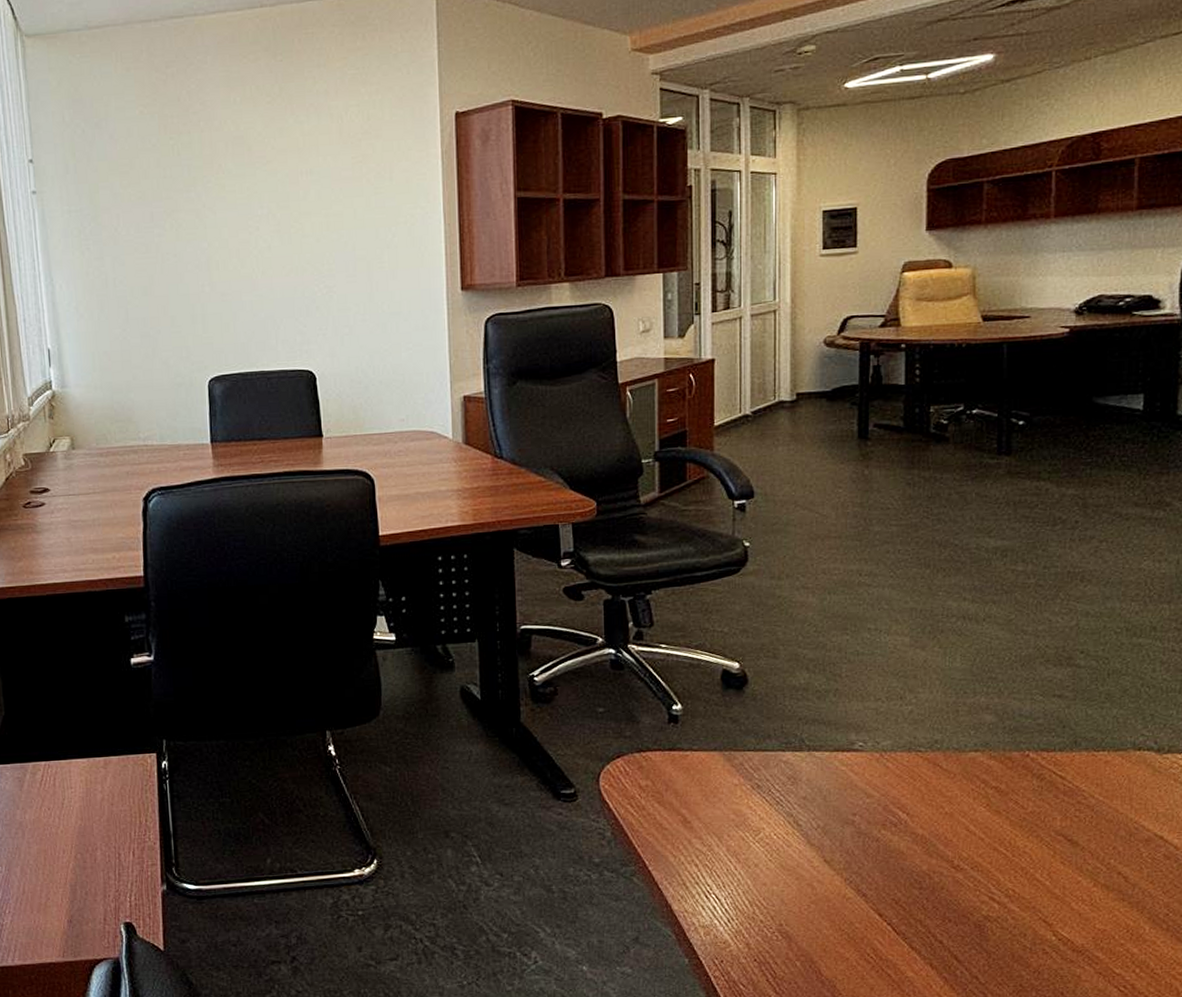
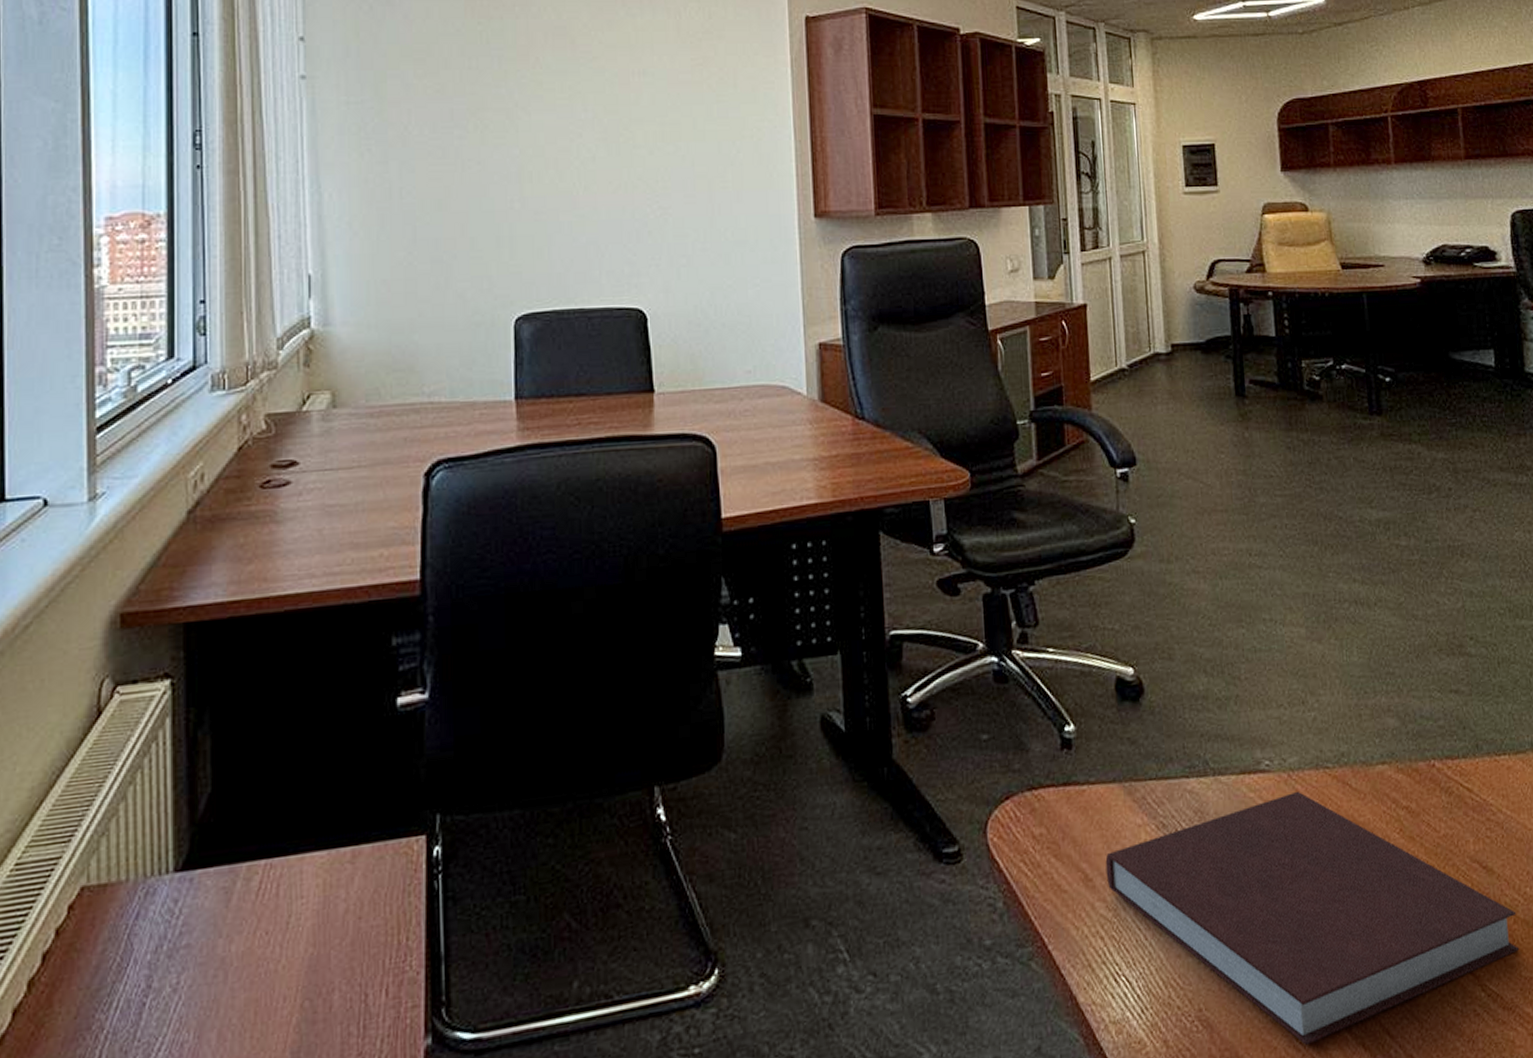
notebook: none [703,767,1097,959] -> present [1105,790,1520,1045]

